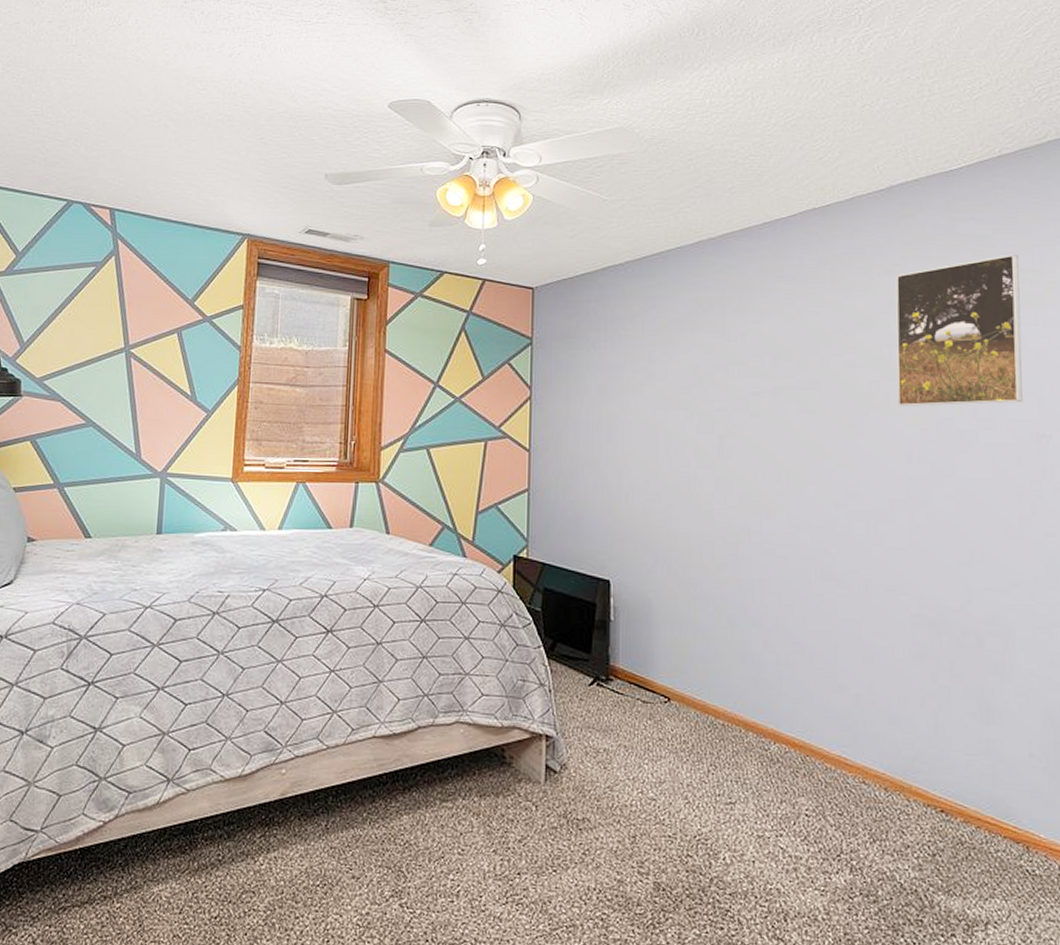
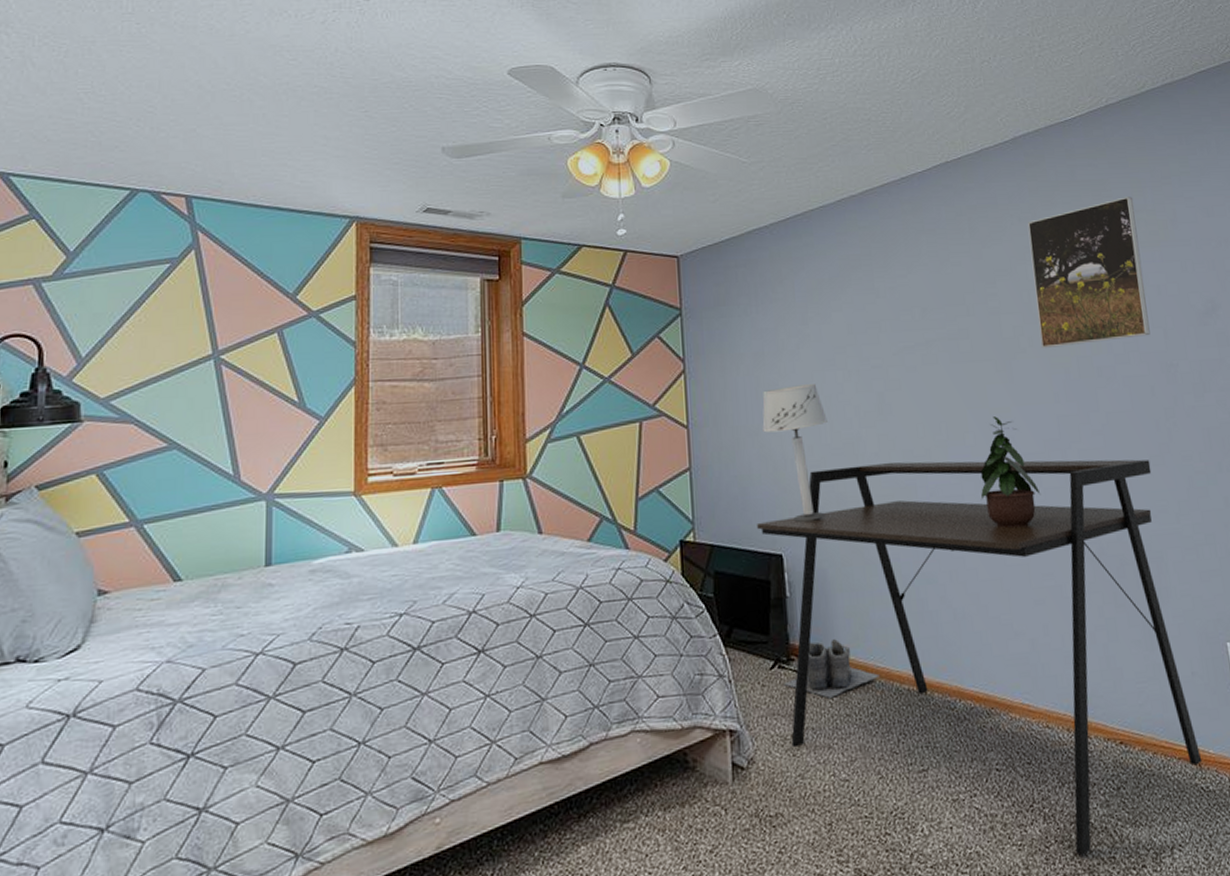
desk: none [588,504,1031,913] -> present [757,459,1203,856]
table lamp: none [601,421,666,552] -> present [762,384,828,522]
boots: none [601,666,695,721] -> present [784,639,880,698]
potted plant: none [817,470,881,583] -> present [980,416,1041,528]

